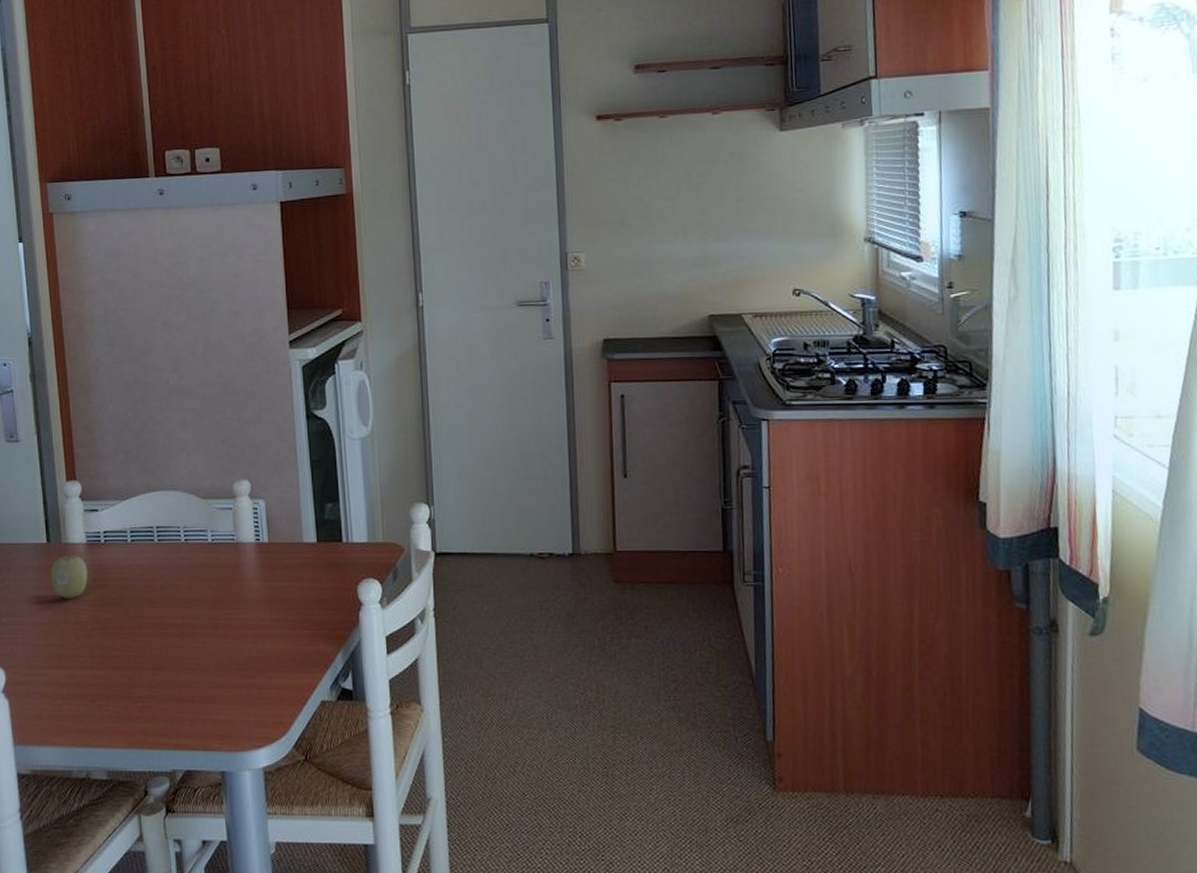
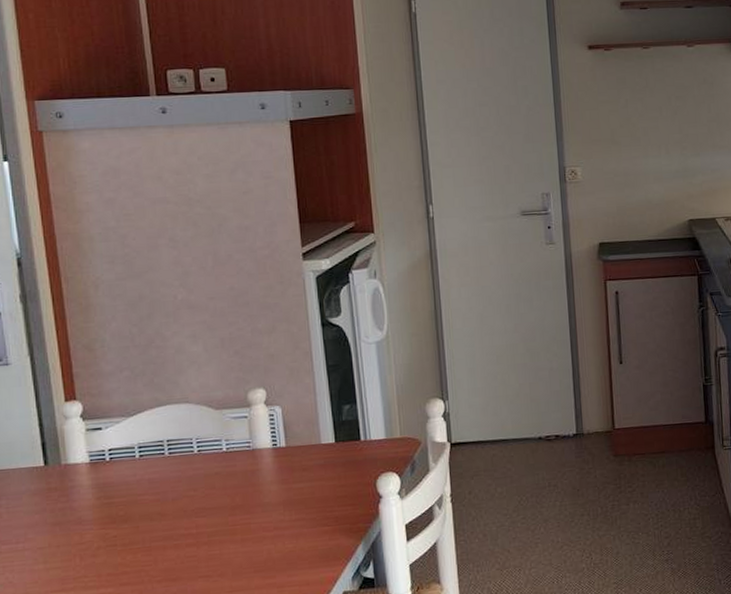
fruit: present [50,555,88,598] -> none [49,476,92,520]

